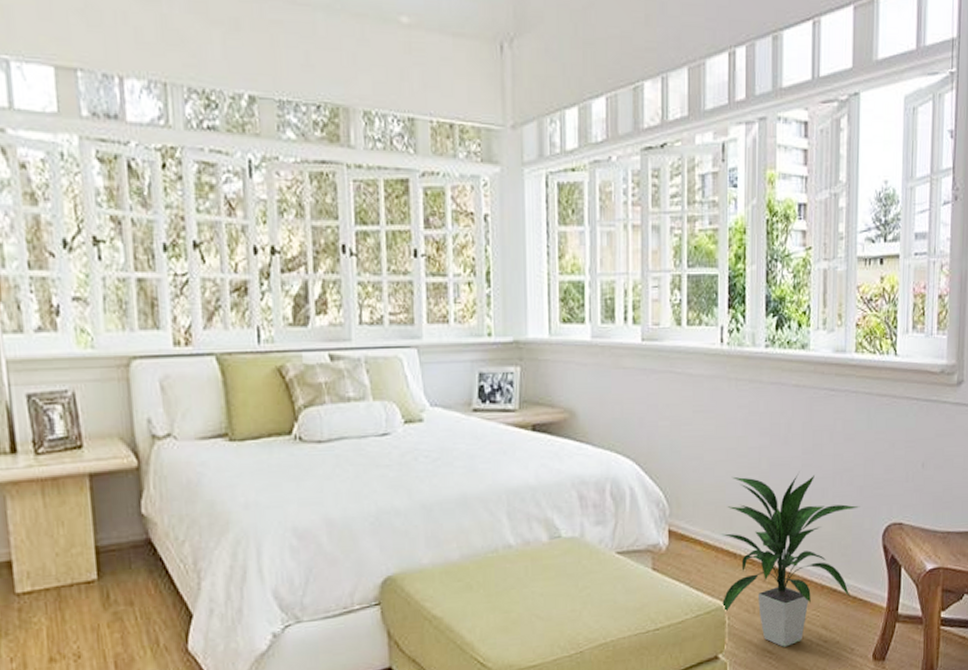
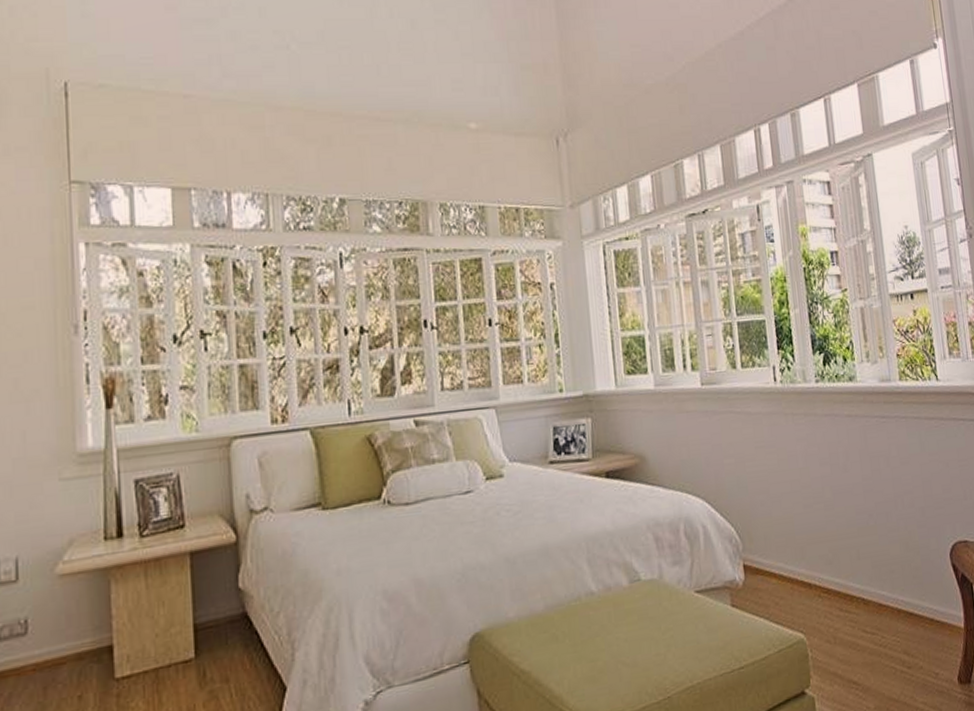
indoor plant: present [721,471,860,647] -> none [794,497,927,677]

